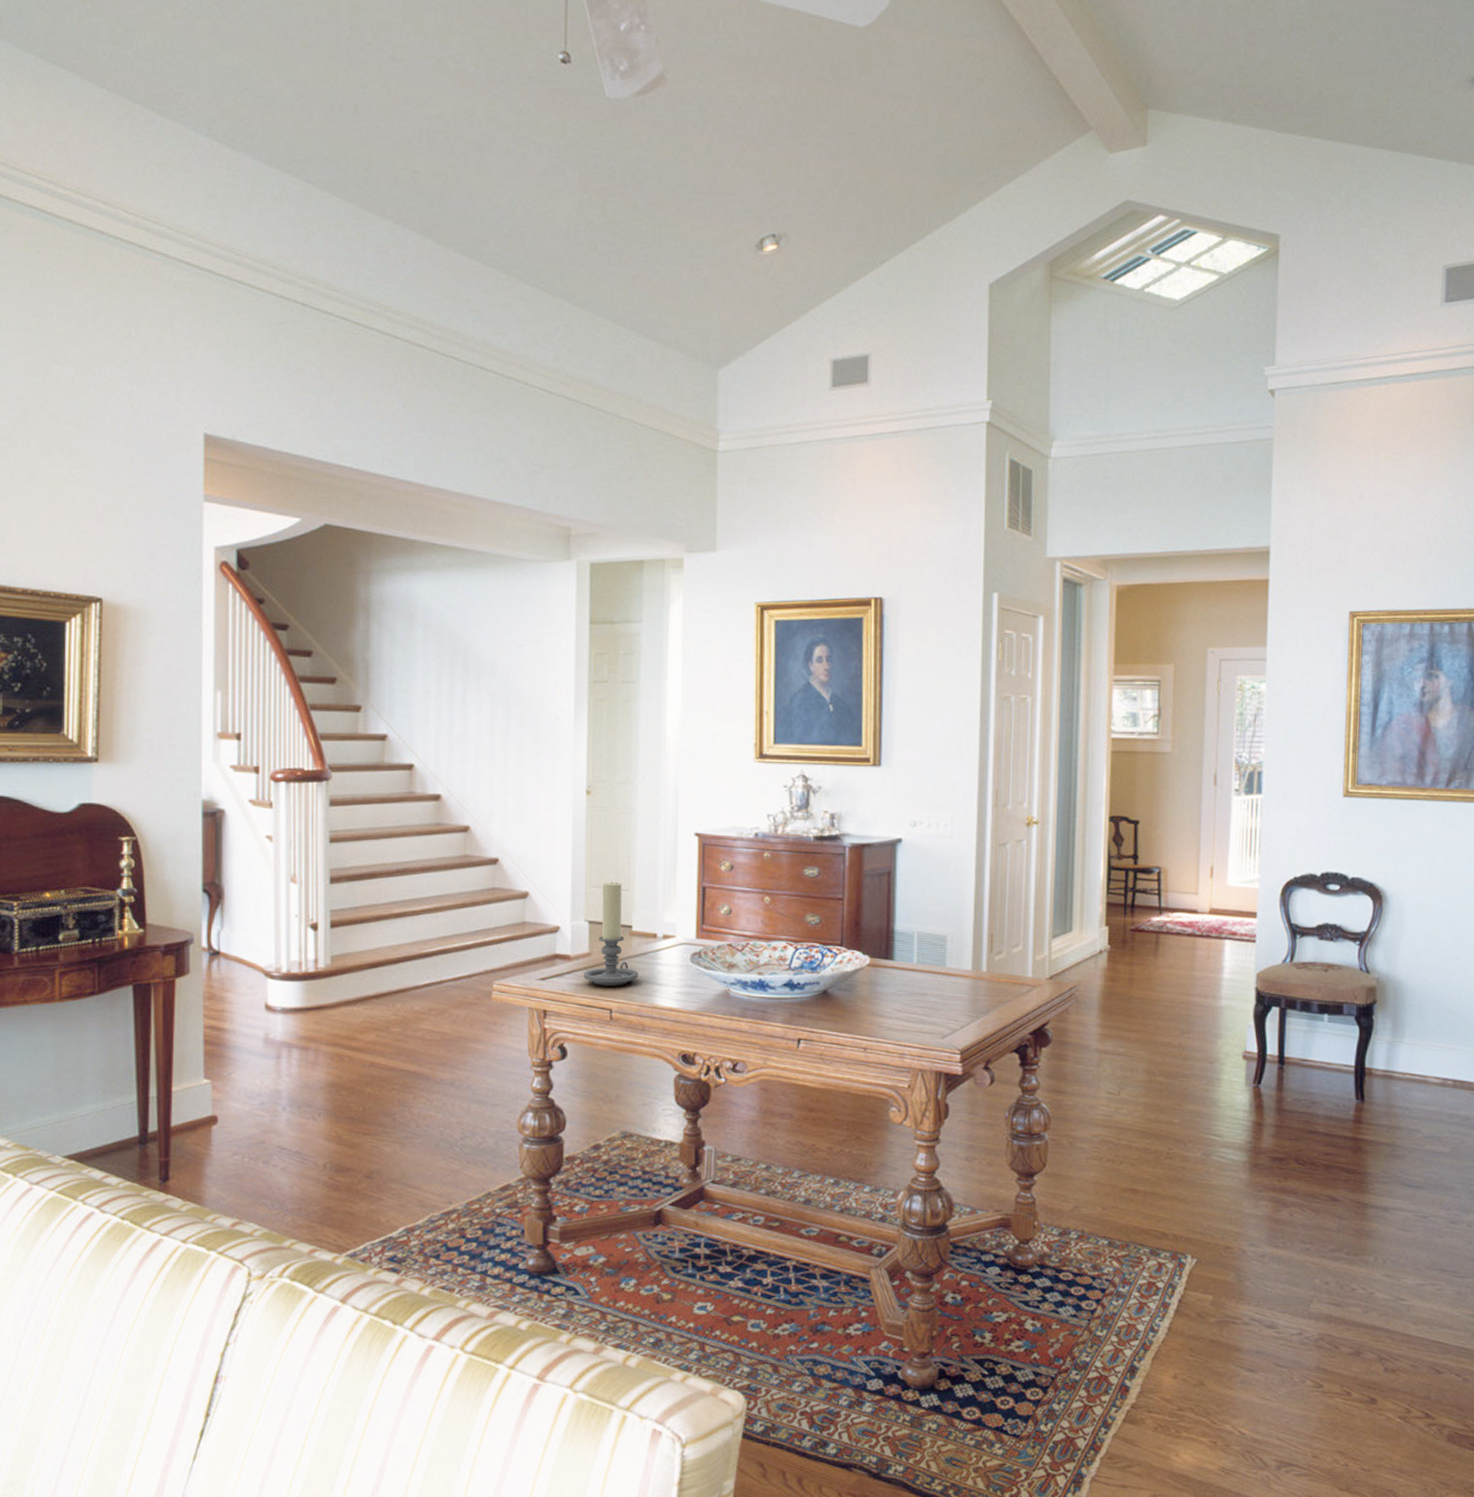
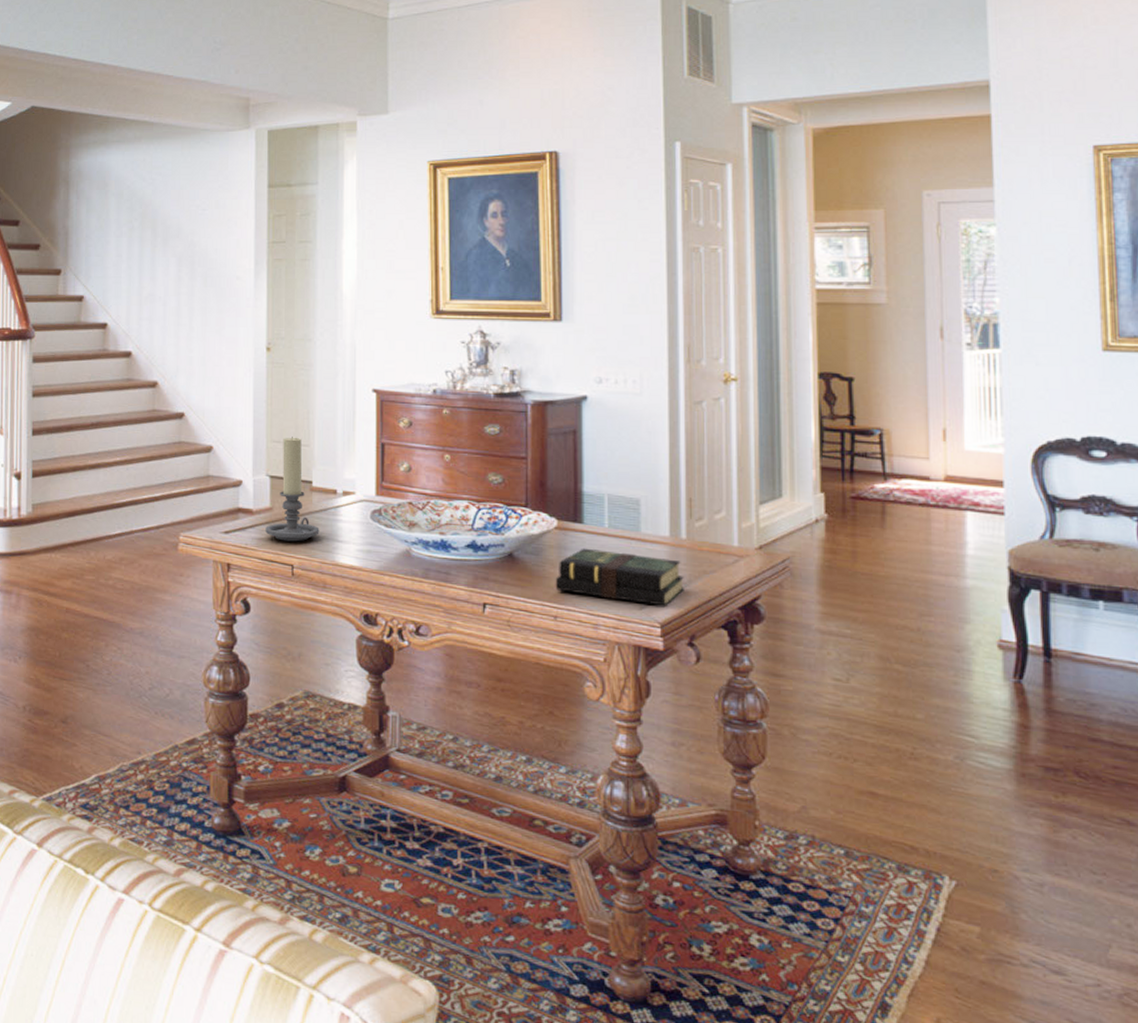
book: none [866,983,983,1035] -> present [555,548,684,606]

